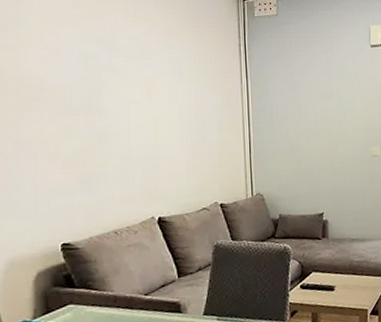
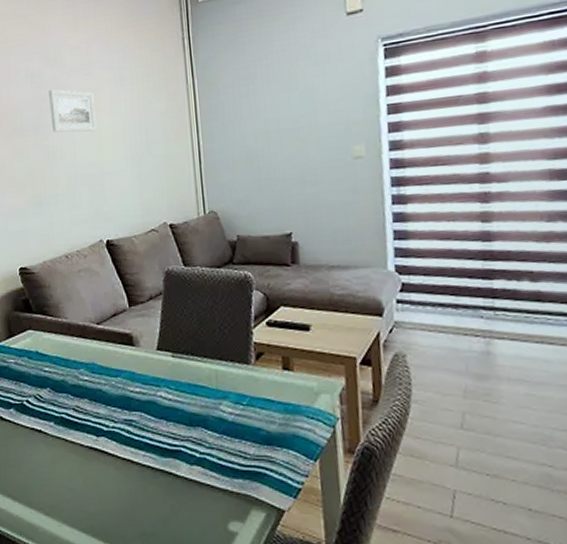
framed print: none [104,73,154,117] -> present [49,89,97,133]

